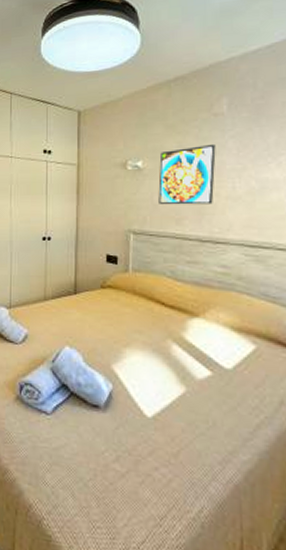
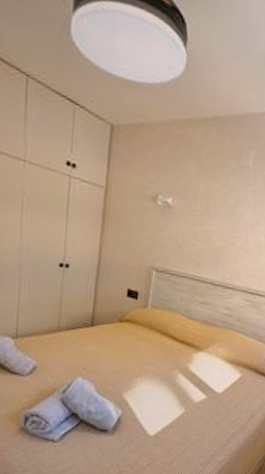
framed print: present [158,143,216,205] -> none [182,192,238,252]

